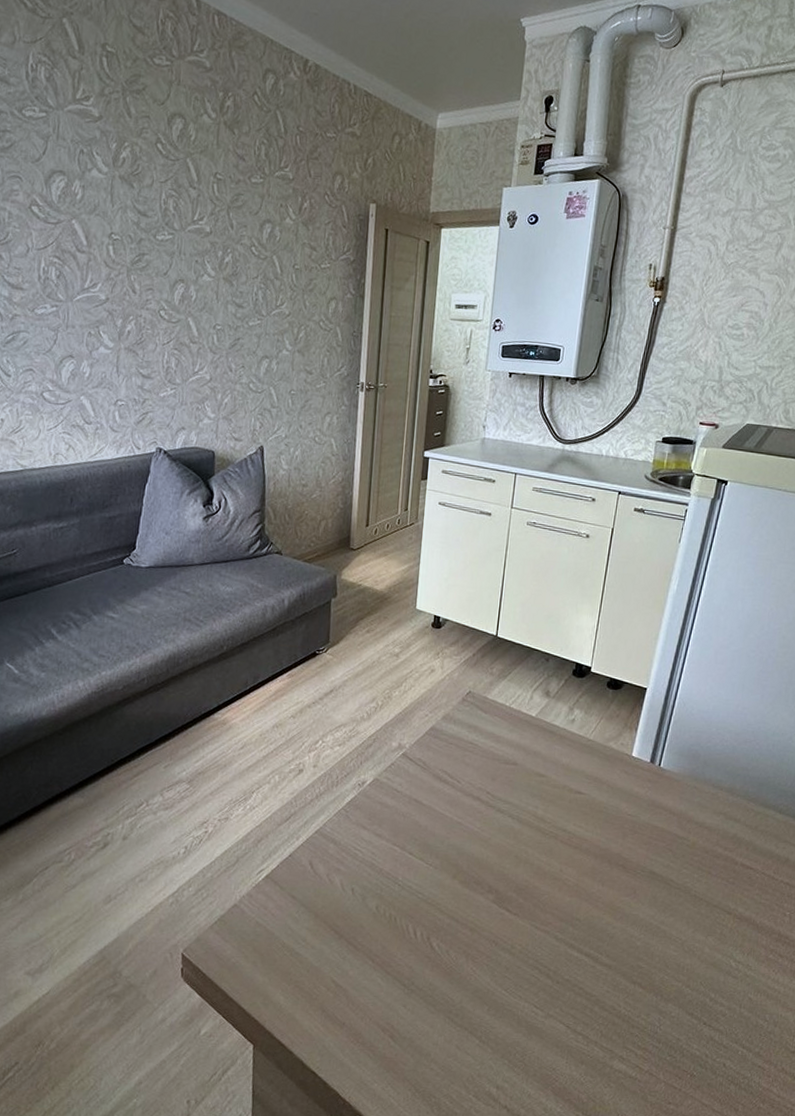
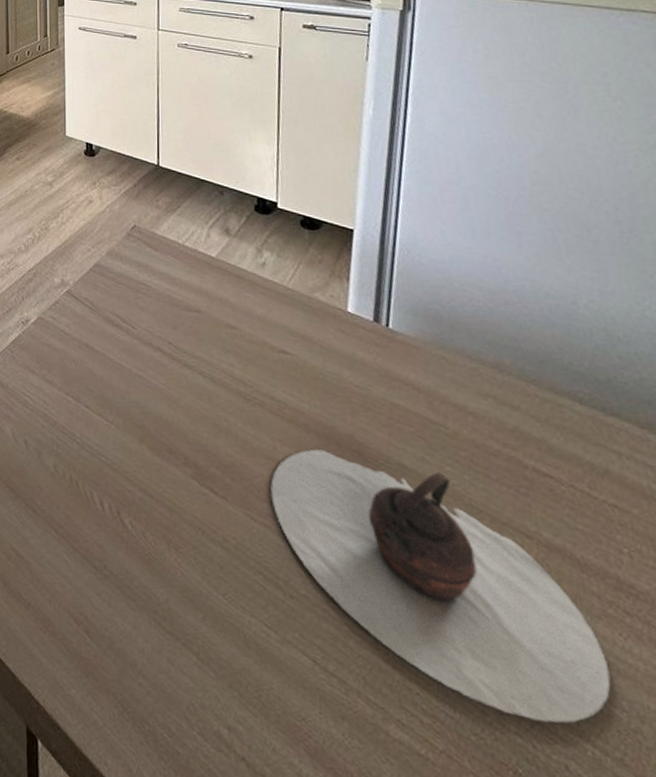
teapot: none [553,867,763,1039] -> present [270,449,611,724]

